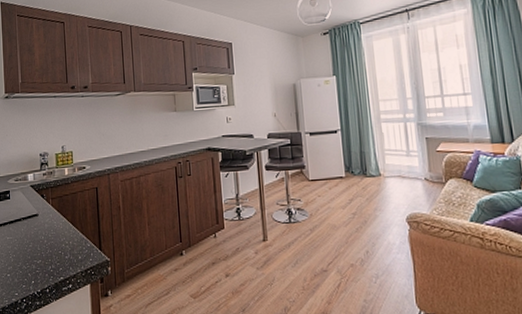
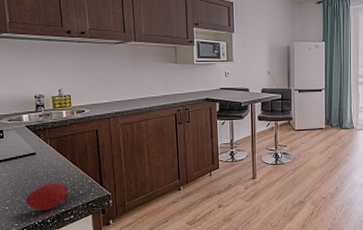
fruit: none [26,246,69,278] -> present [25,182,70,211]

